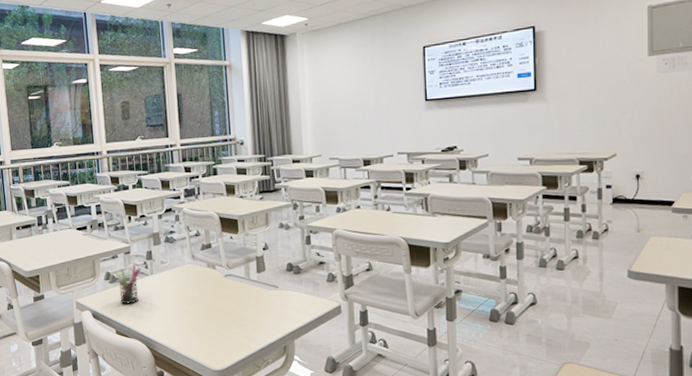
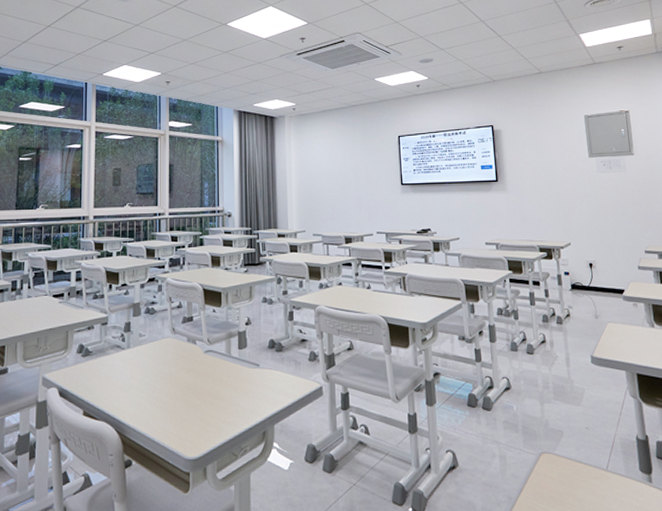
pen holder: present [114,263,141,304] -> none [88,335,118,381]

